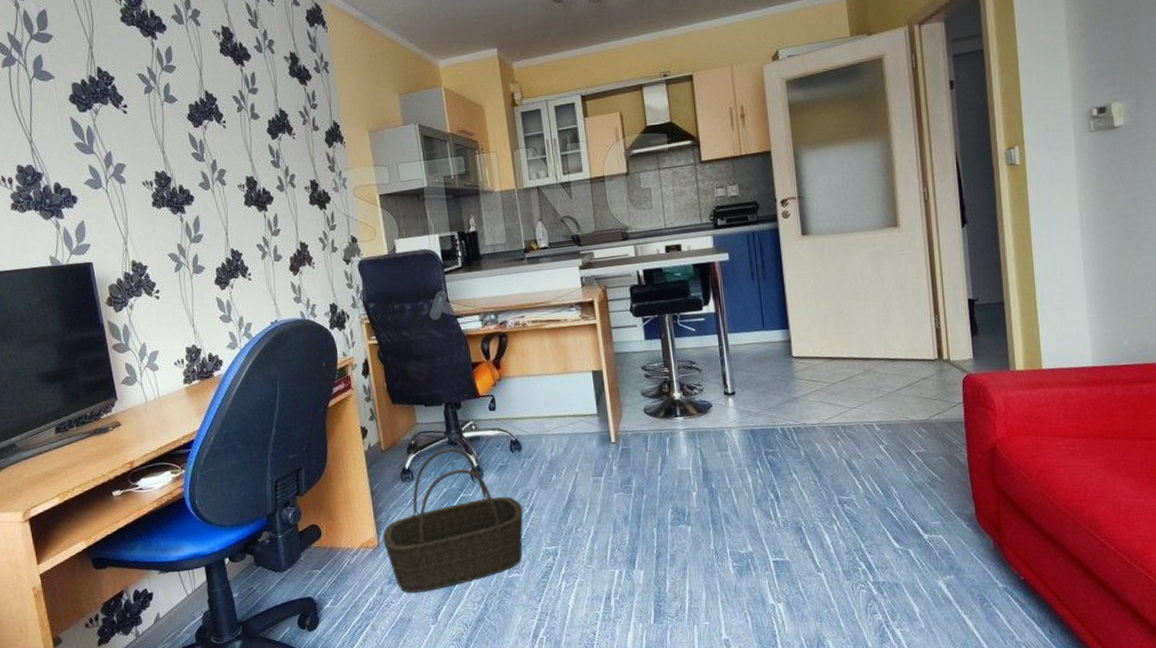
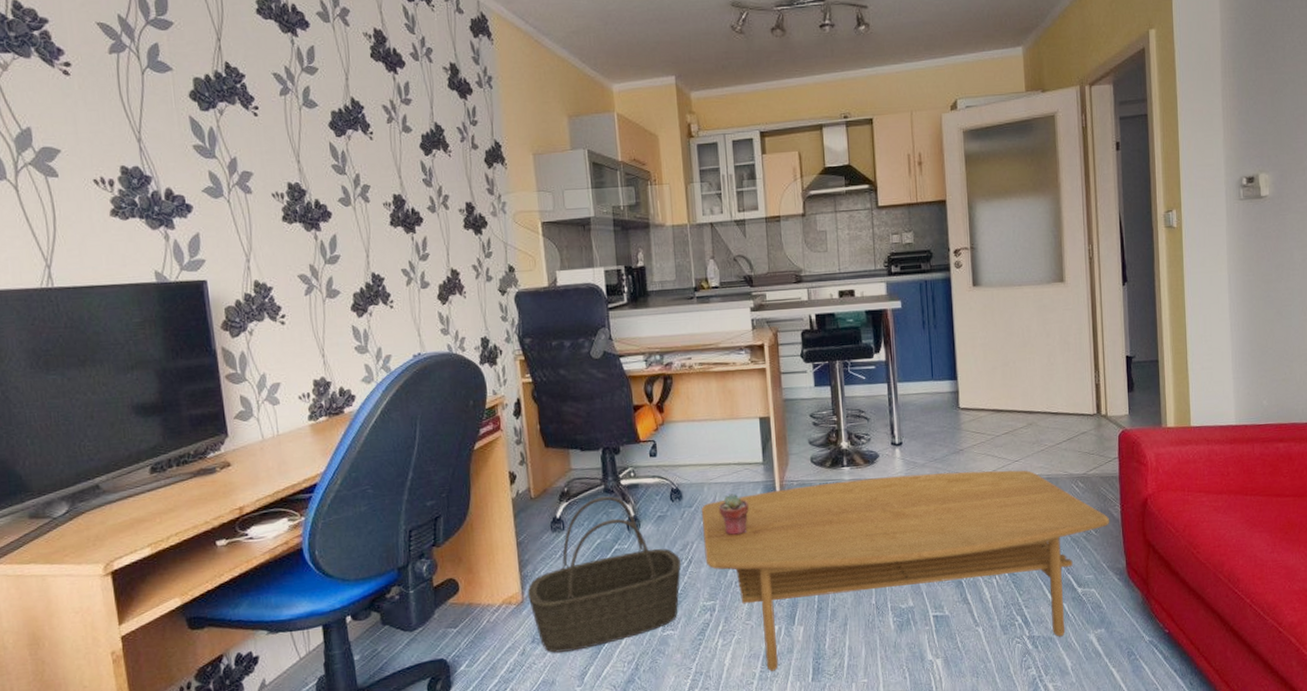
coffee table: none [540,417,956,613] -> present [701,470,1110,671]
potted succulent: none [556,444,586,484] -> present [718,493,749,536]

